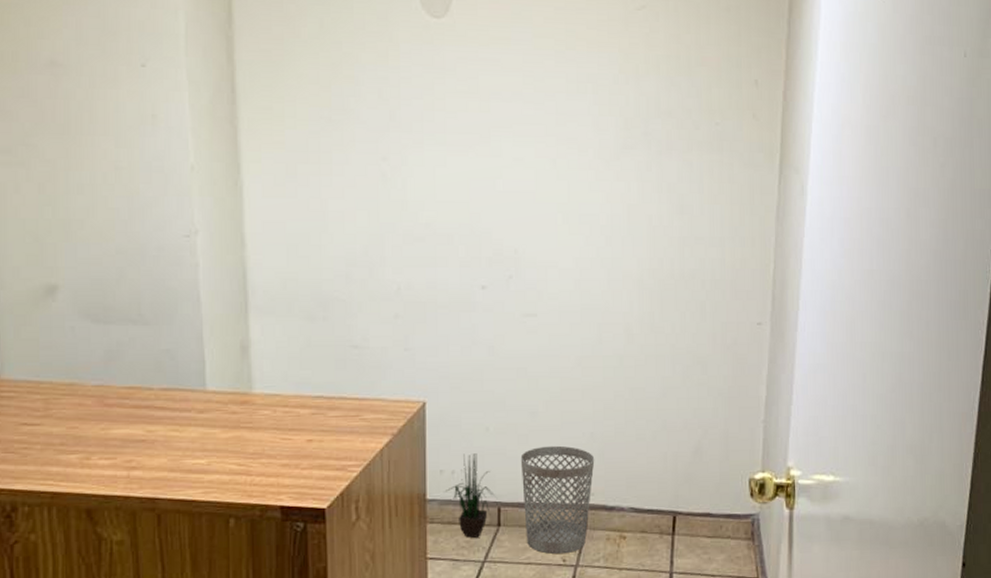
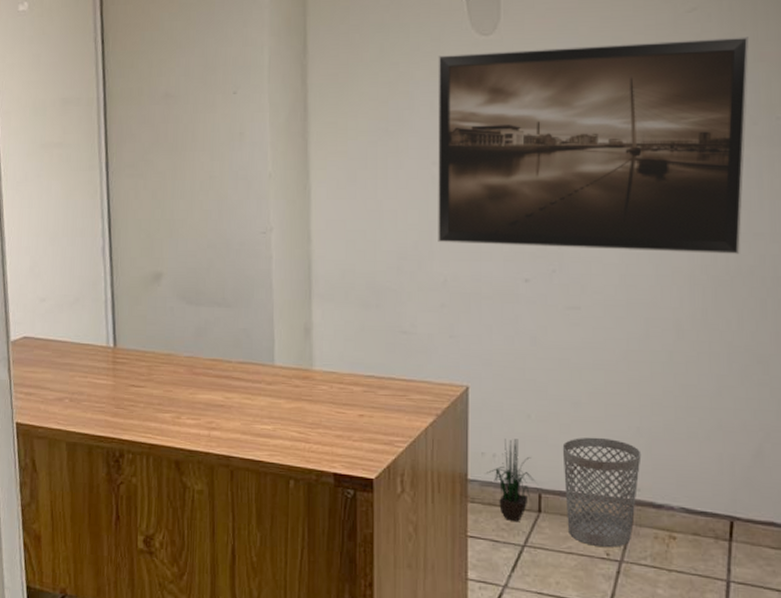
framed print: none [385,36,692,258] -> present [437,37,749,254]

